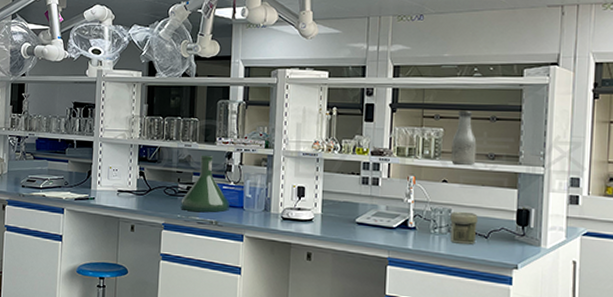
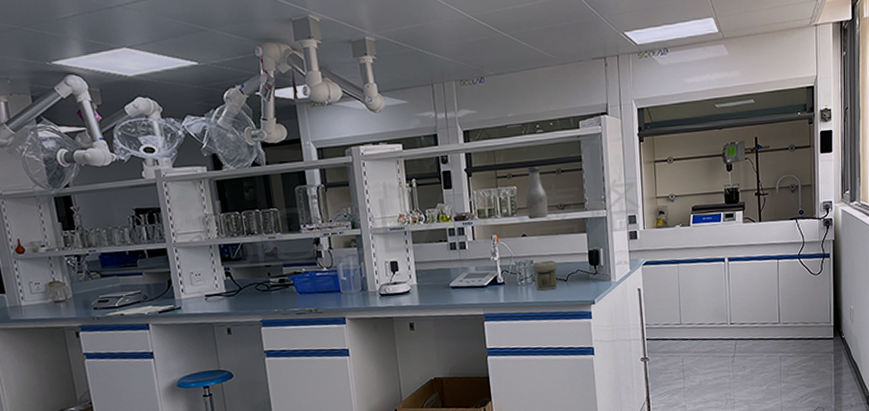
flask: present [180,155,229,213] -> none [275,244,327,304]

